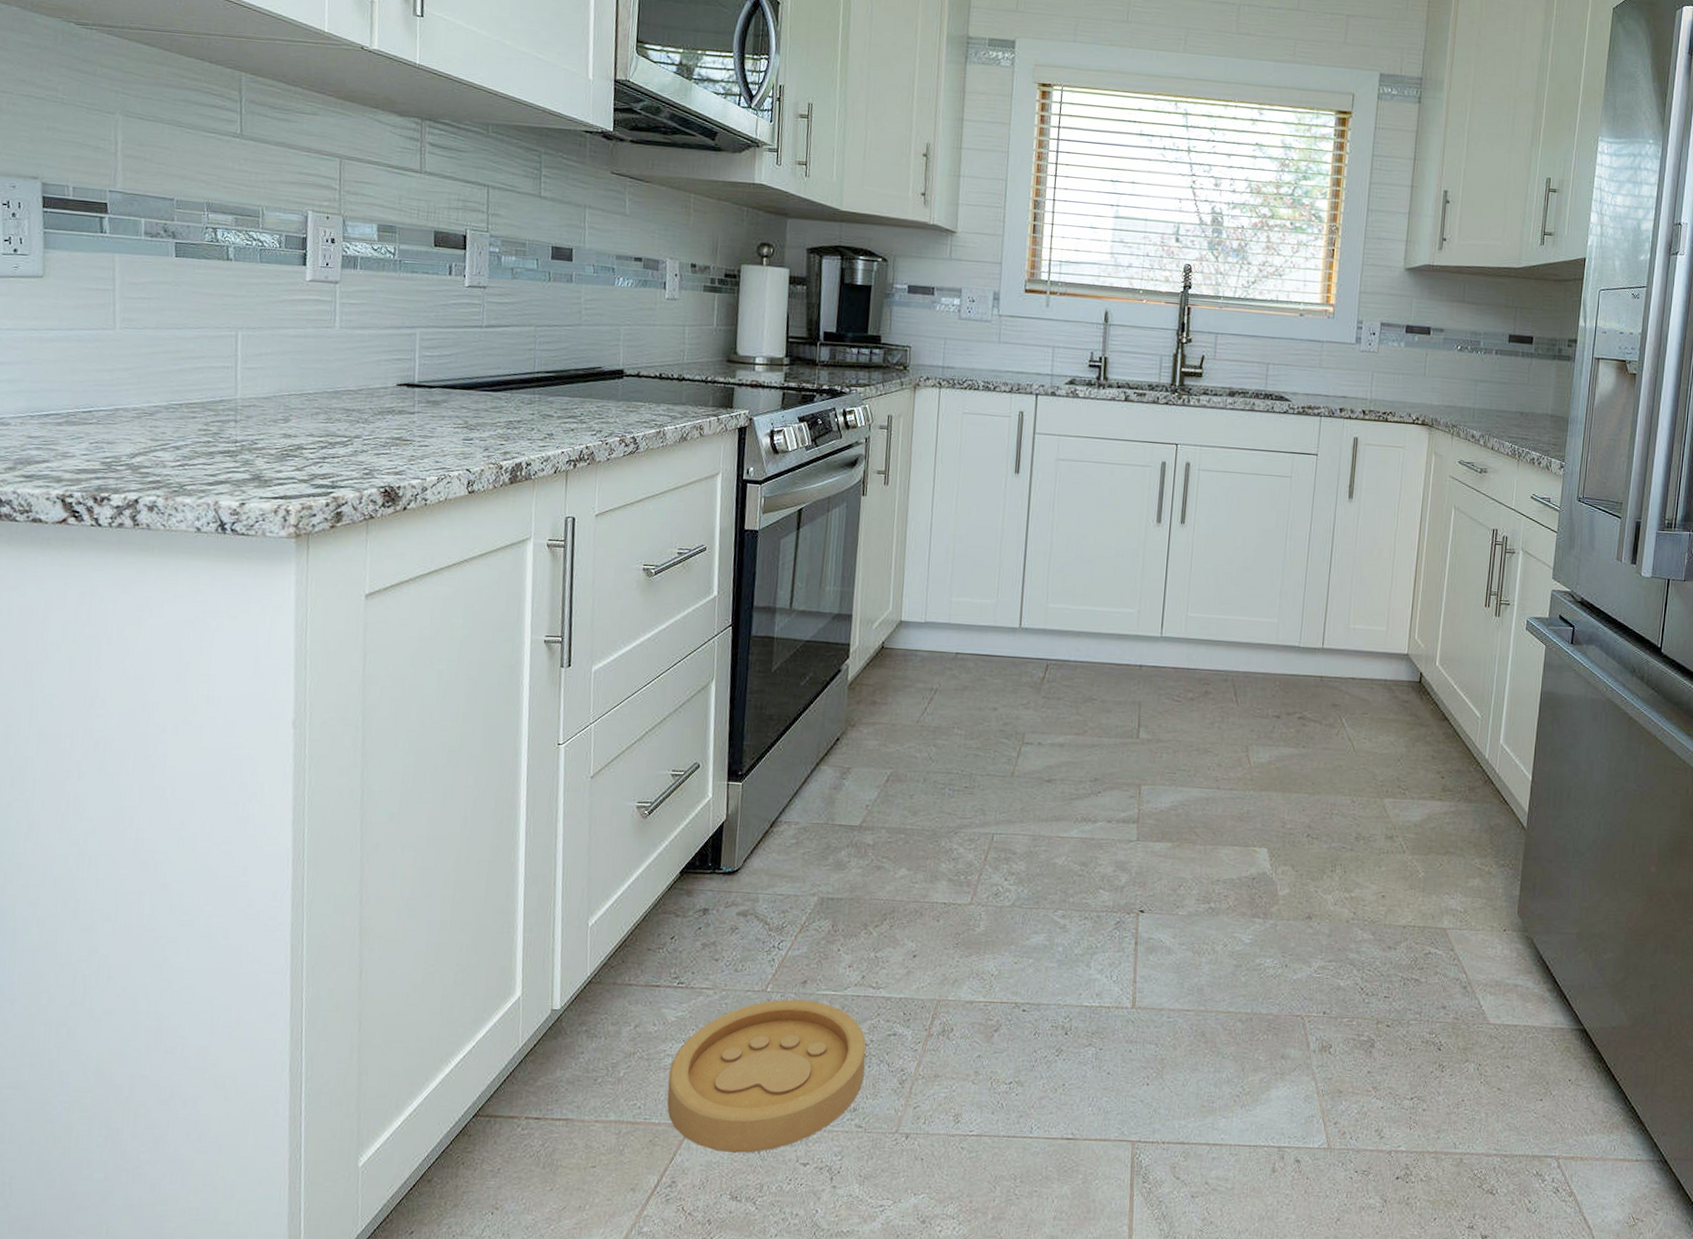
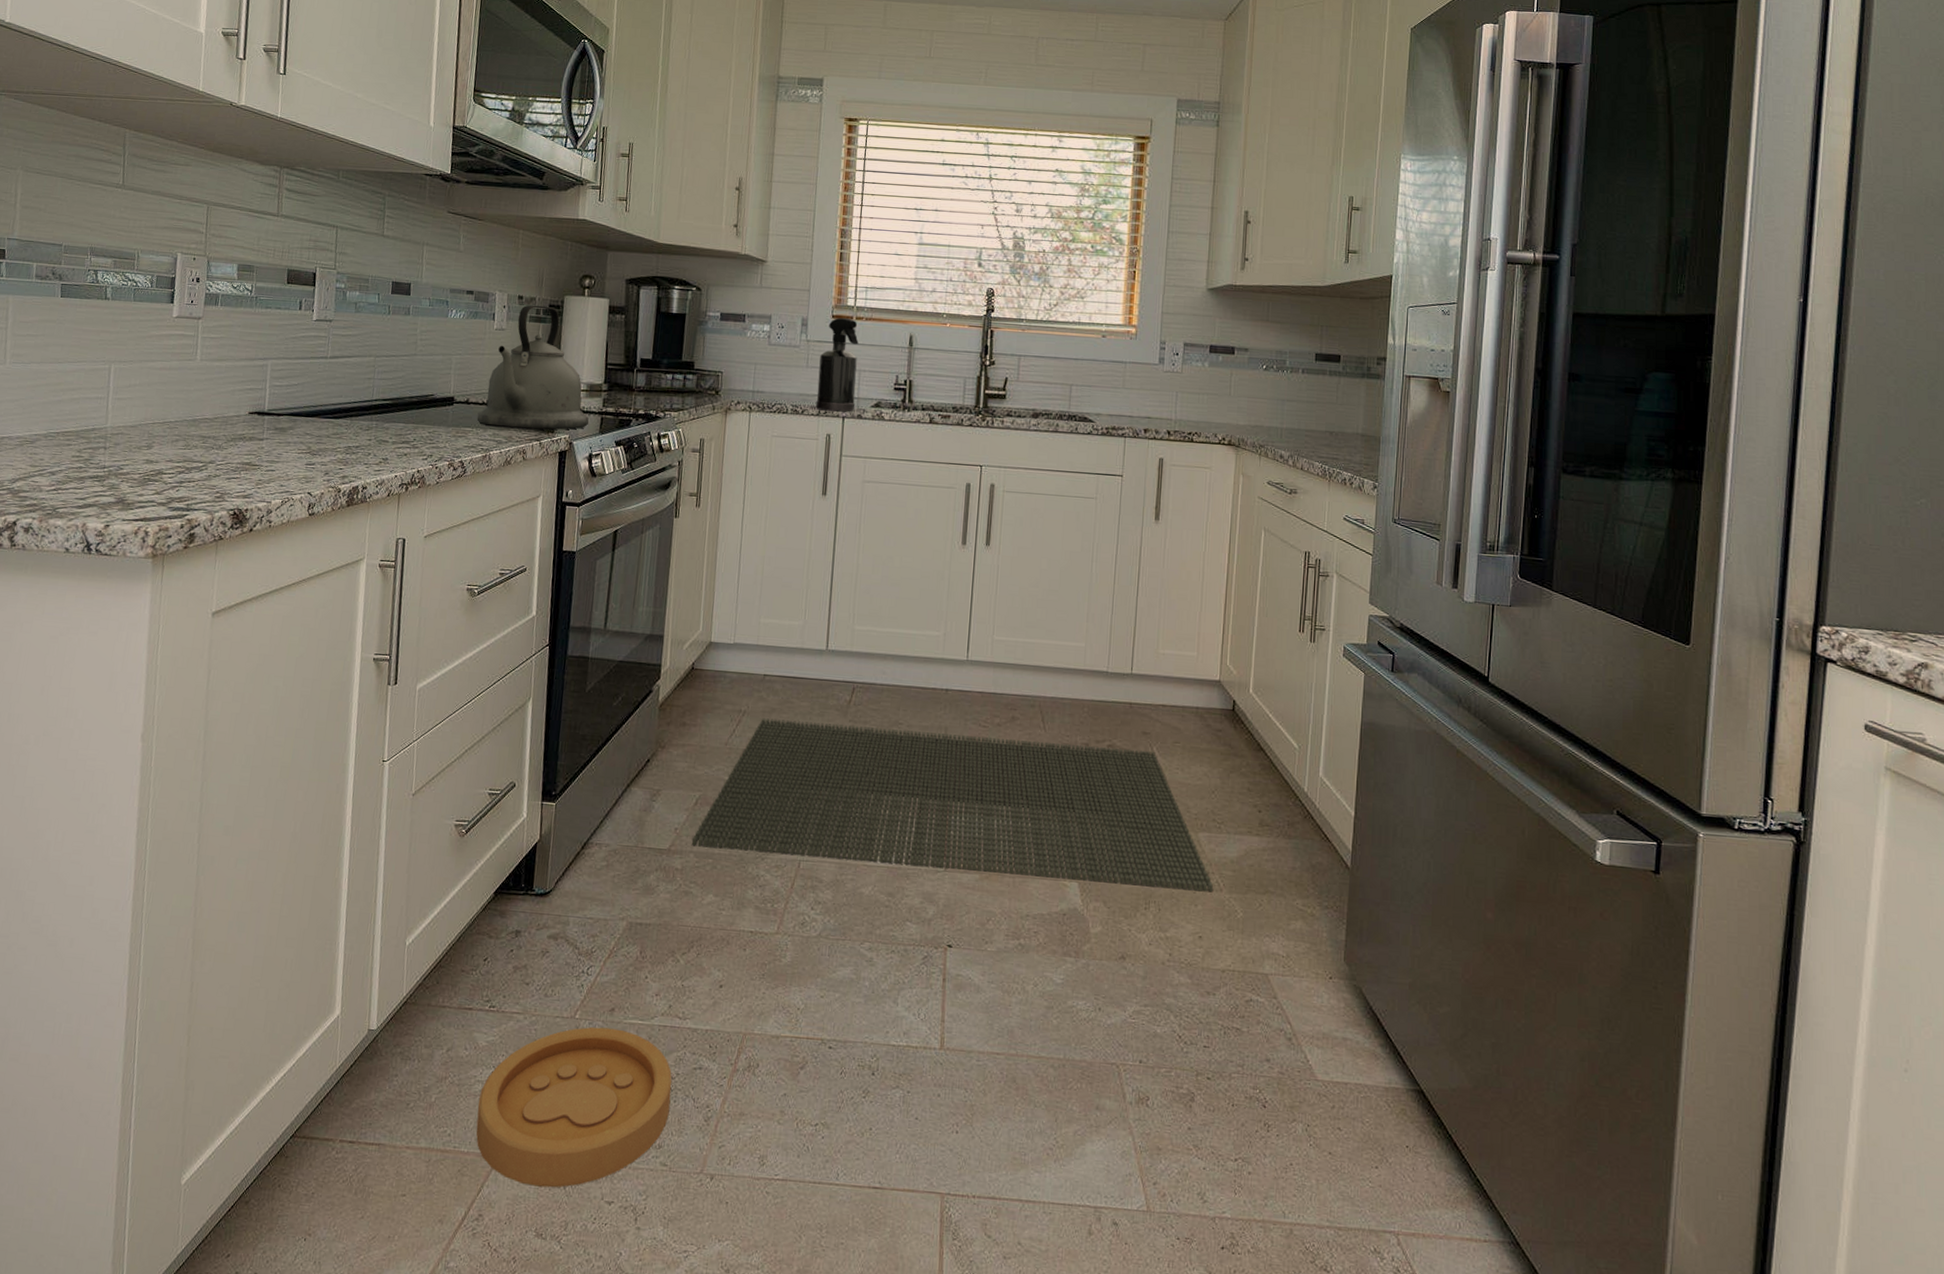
kettle: none [649,273,770,406] -> present [477,305,589,430]
floor mat: none [884,695,1397,854] -> present [692,718,1214,893]
spray bottle: none [1008,291,1053,389] -> present [815,317,859,412]

